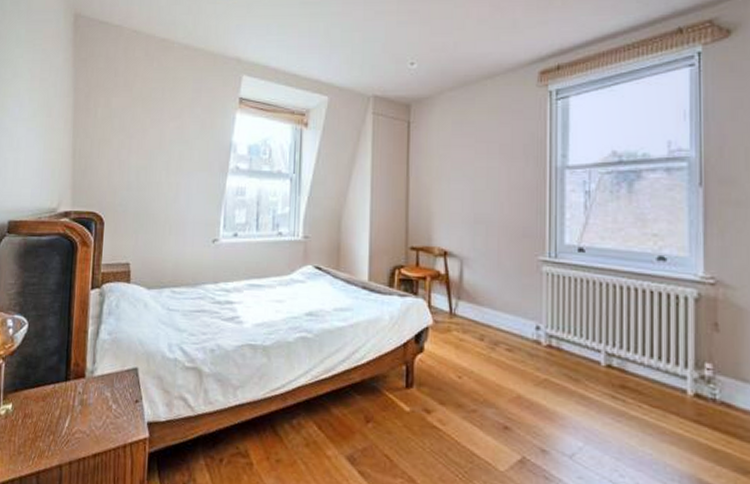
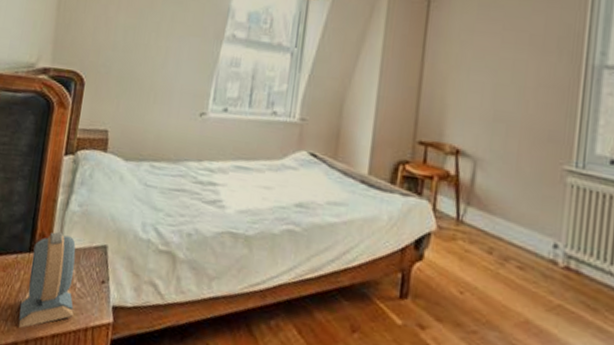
alarm clock: none [61,359,112,451] -> present [18,231,76,328]

